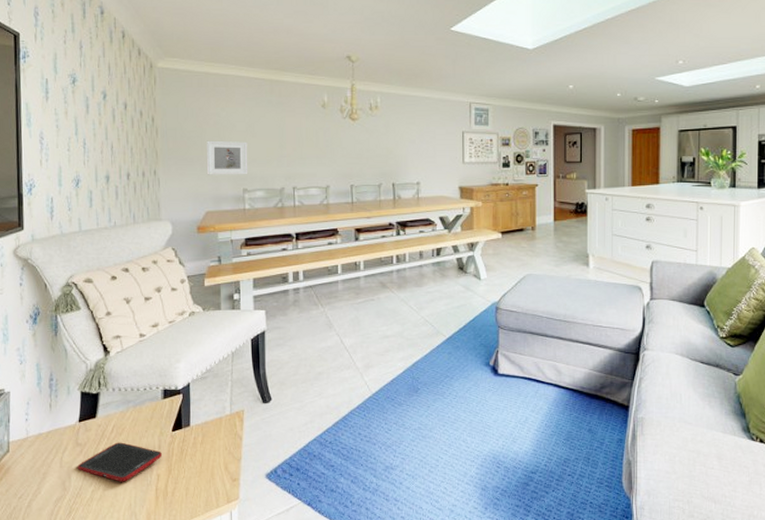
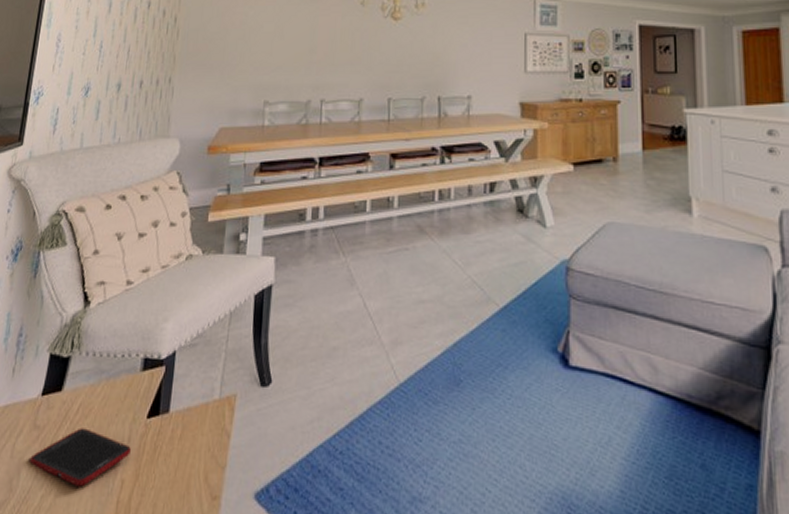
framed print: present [206,140,248,175] -> none [225,43,274,85]

